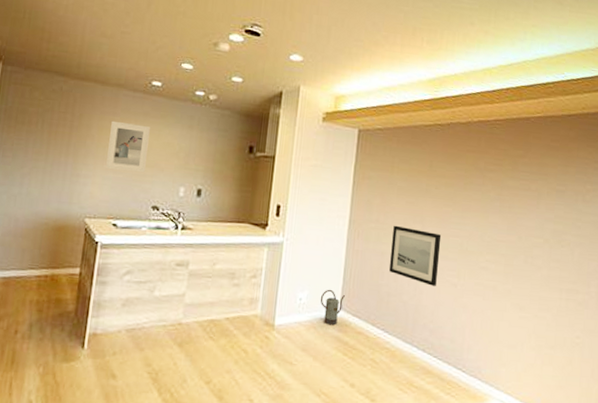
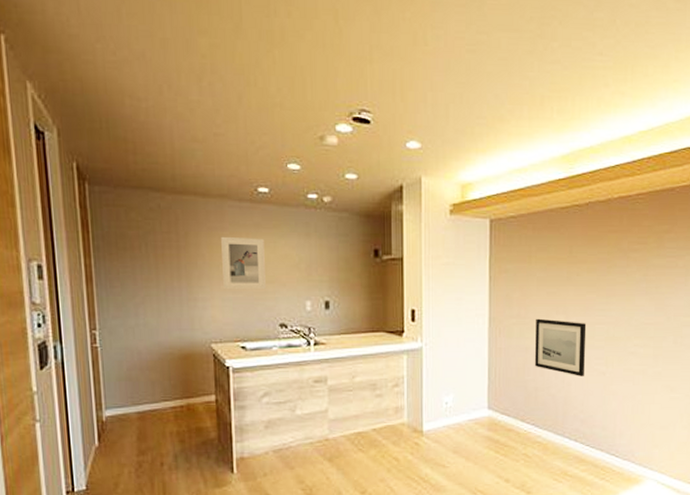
watering can: present [320,289,345,325] -> none [466,390,491,426]

